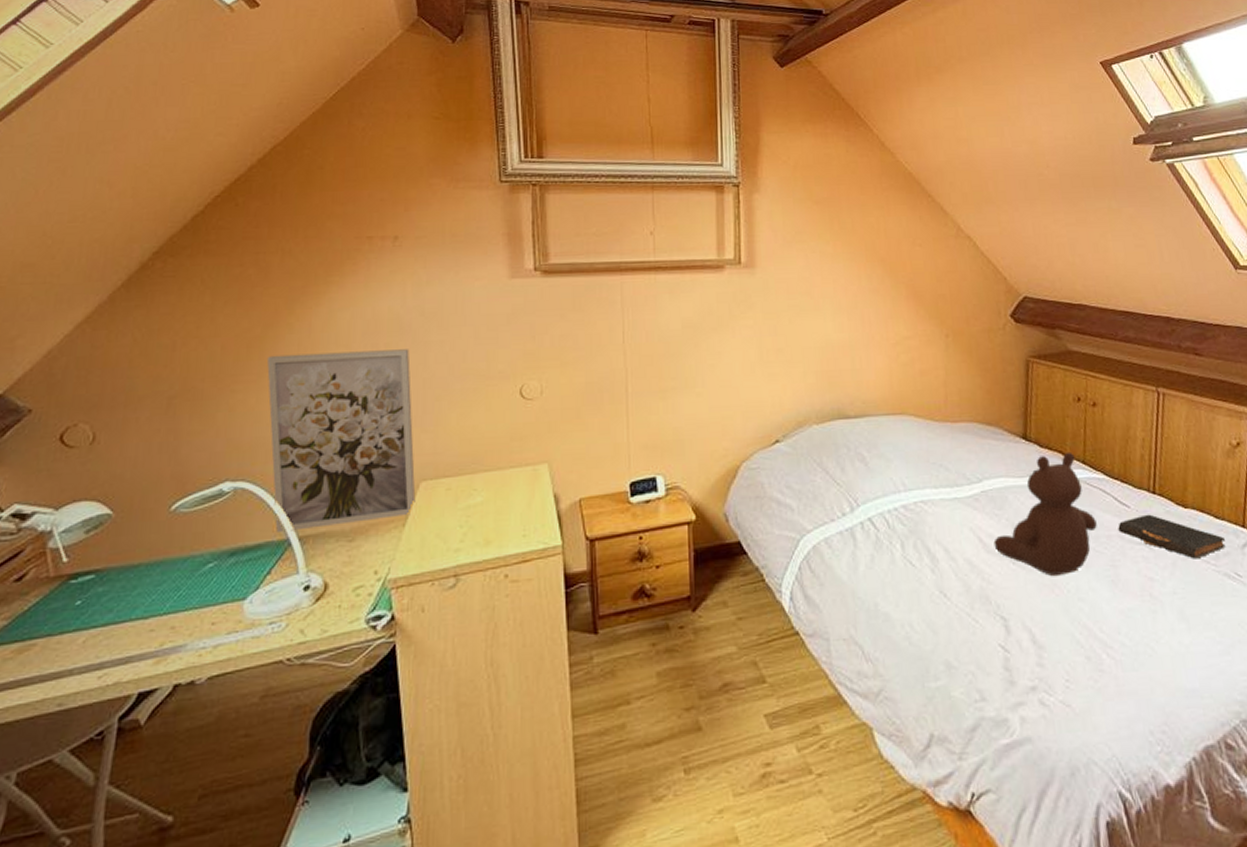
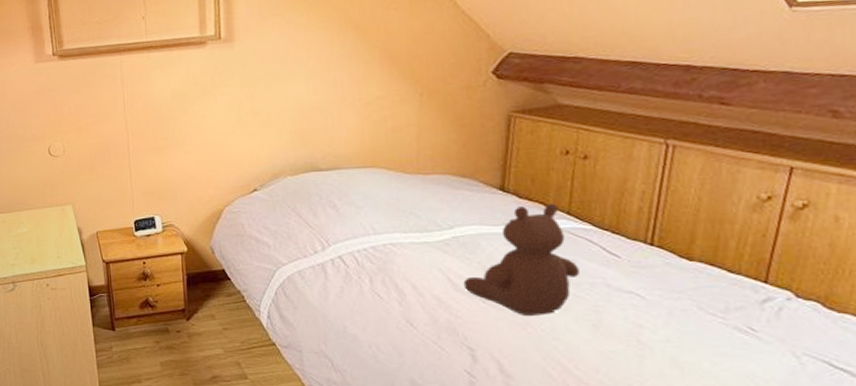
book: present [1118,514,1226,559] -> none [604,265,739,311]

